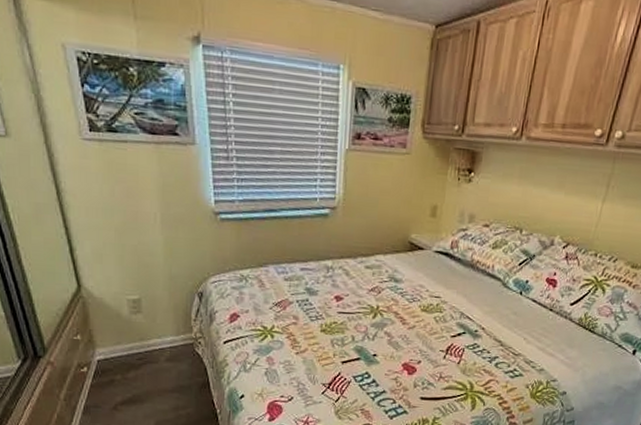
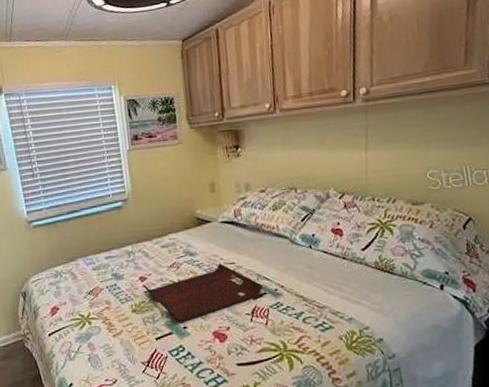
serving tray: none [337,294,463,350] -> present [143,263,263,322]

